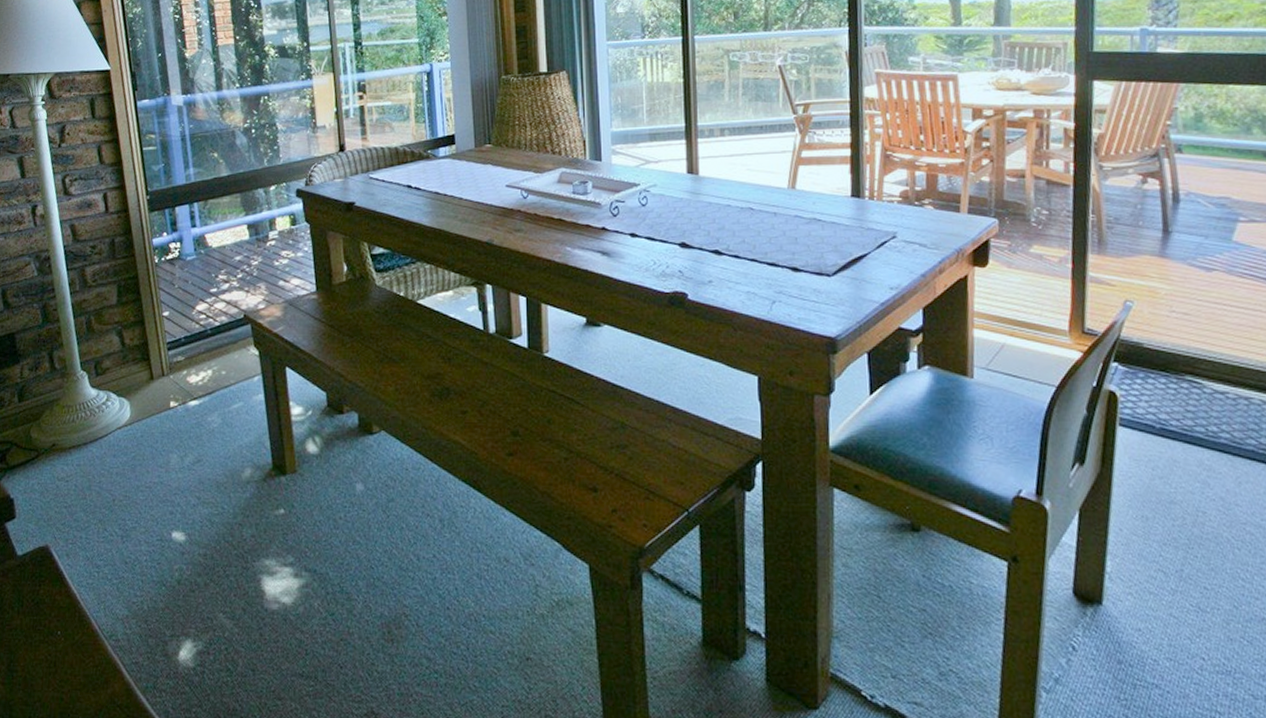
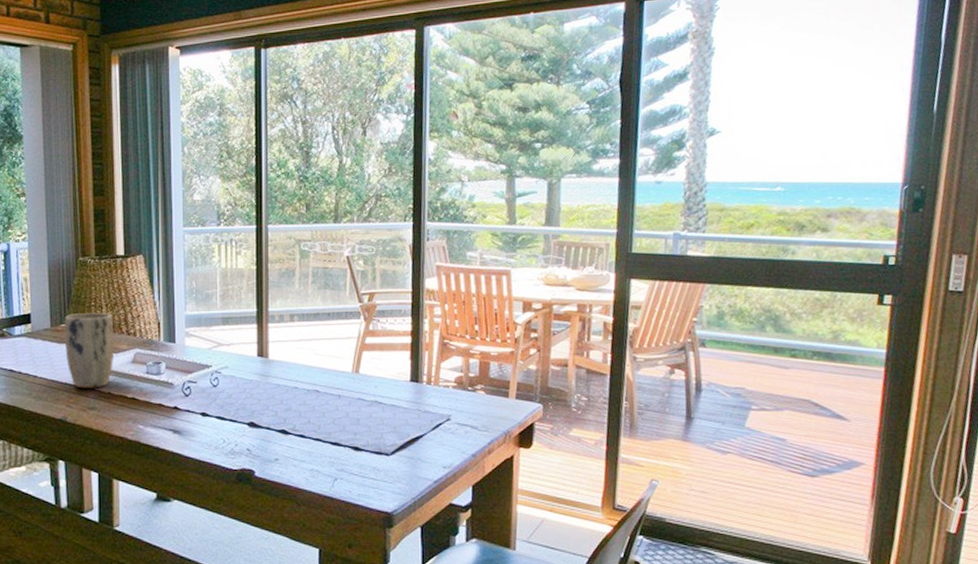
plant pot: none [489,131,539,210] -> present [64,312,114,389]

